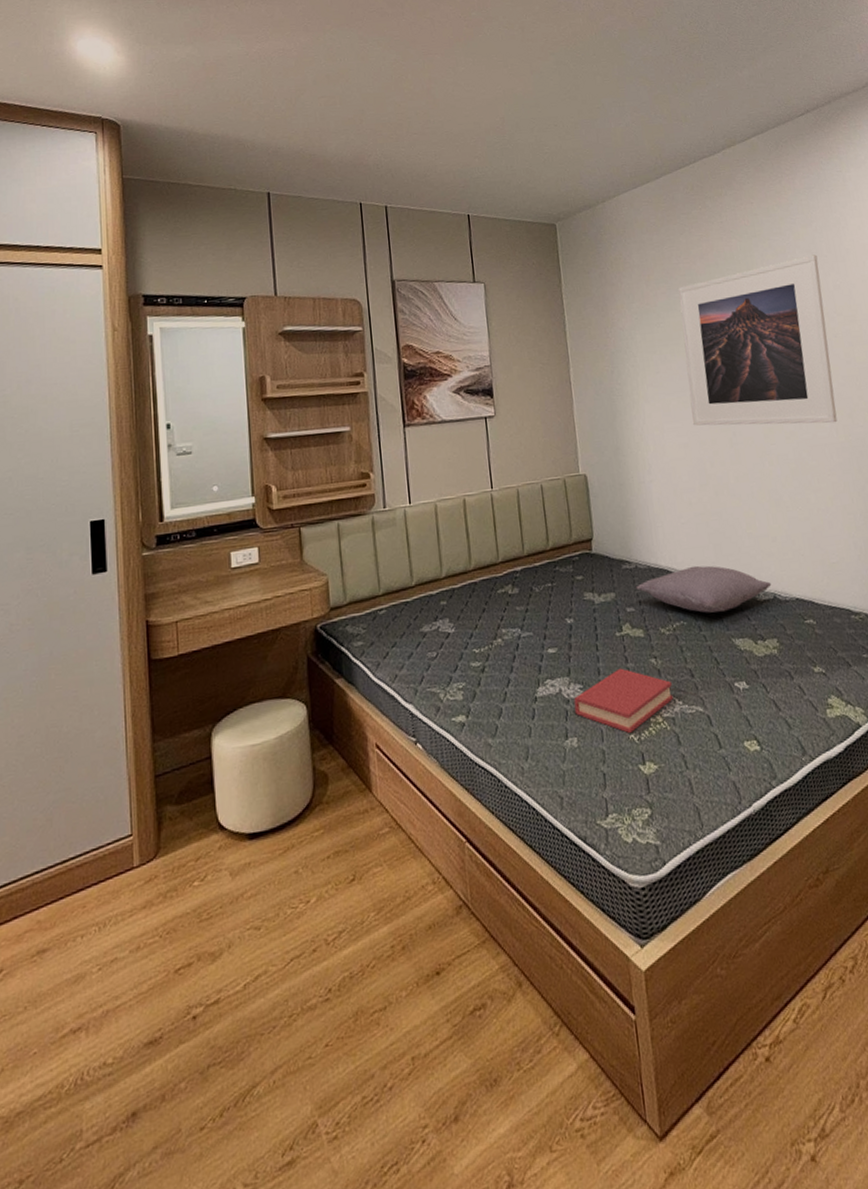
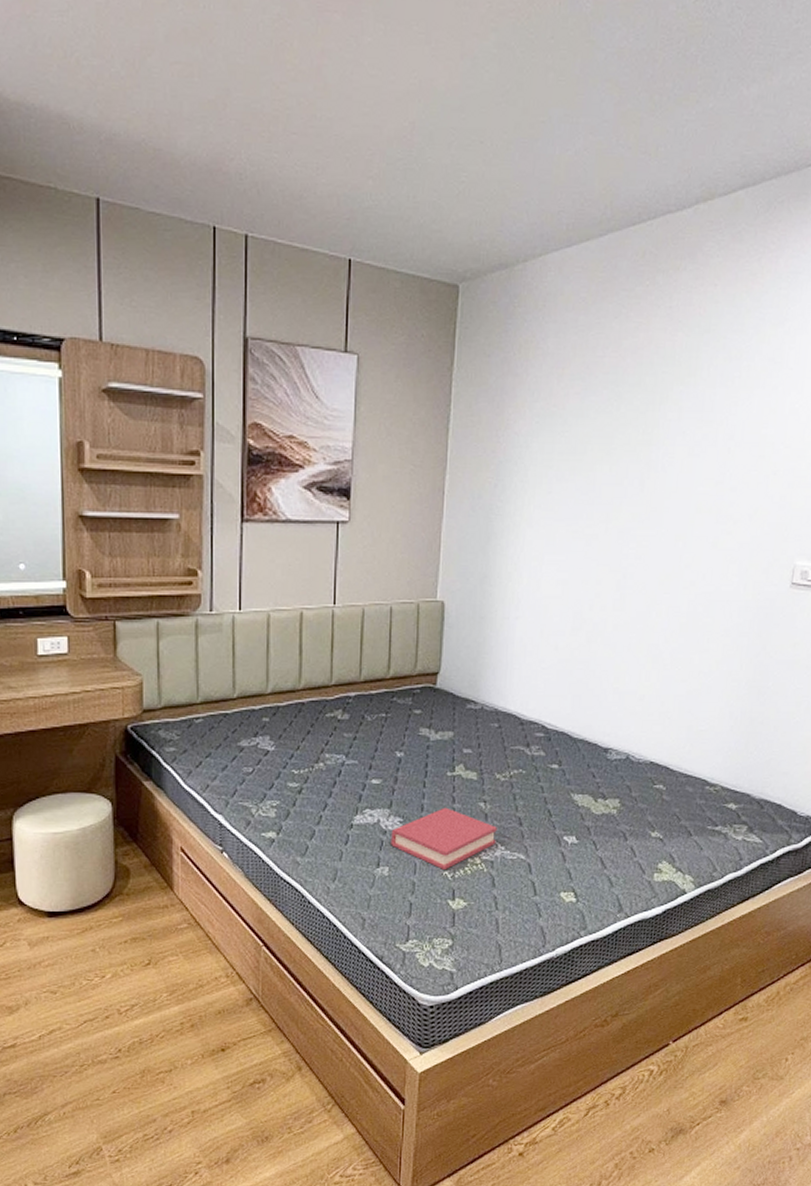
pillow: present [636,565,772,613] -> none [477,715,627,766]
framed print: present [678,254,838,426] -> none [578,365,780,577]

